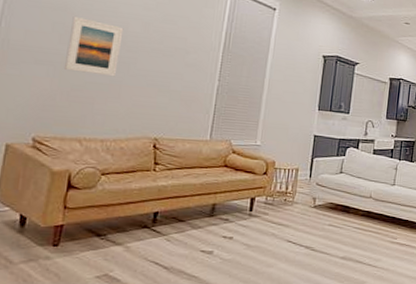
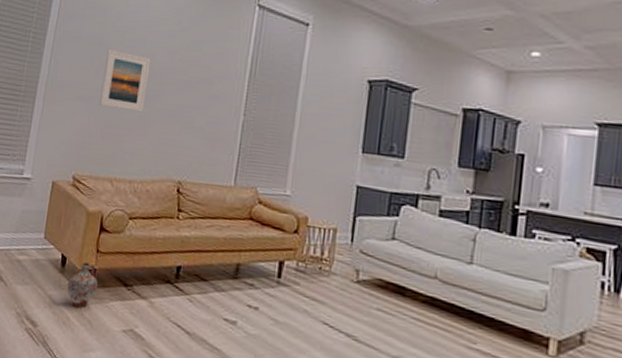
ceramic jug: none [28,219,66,263] -> present [67,262,98,308]

